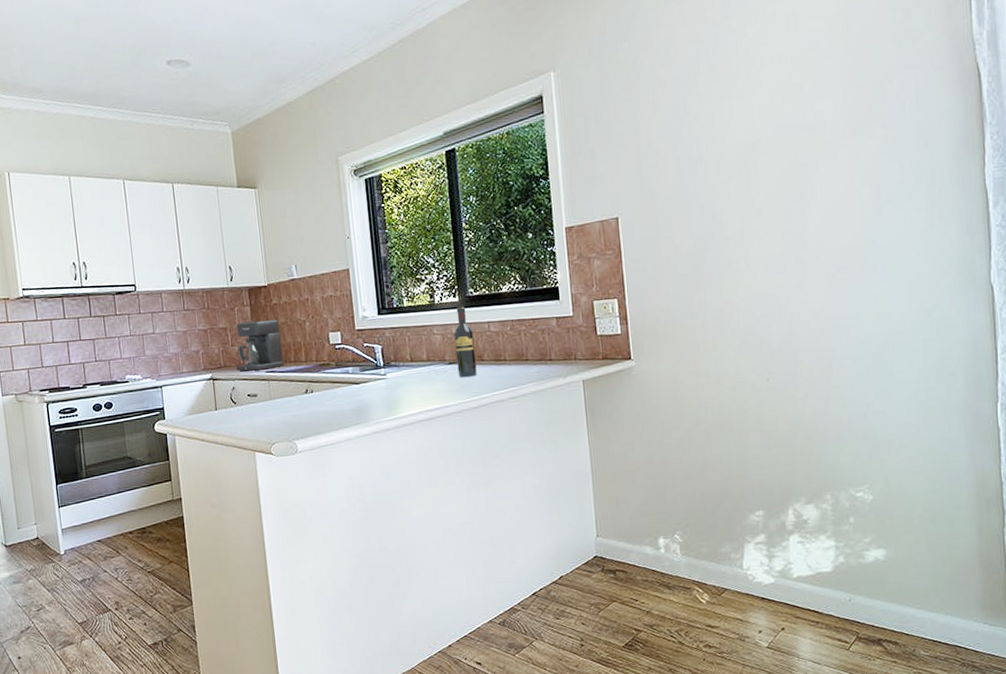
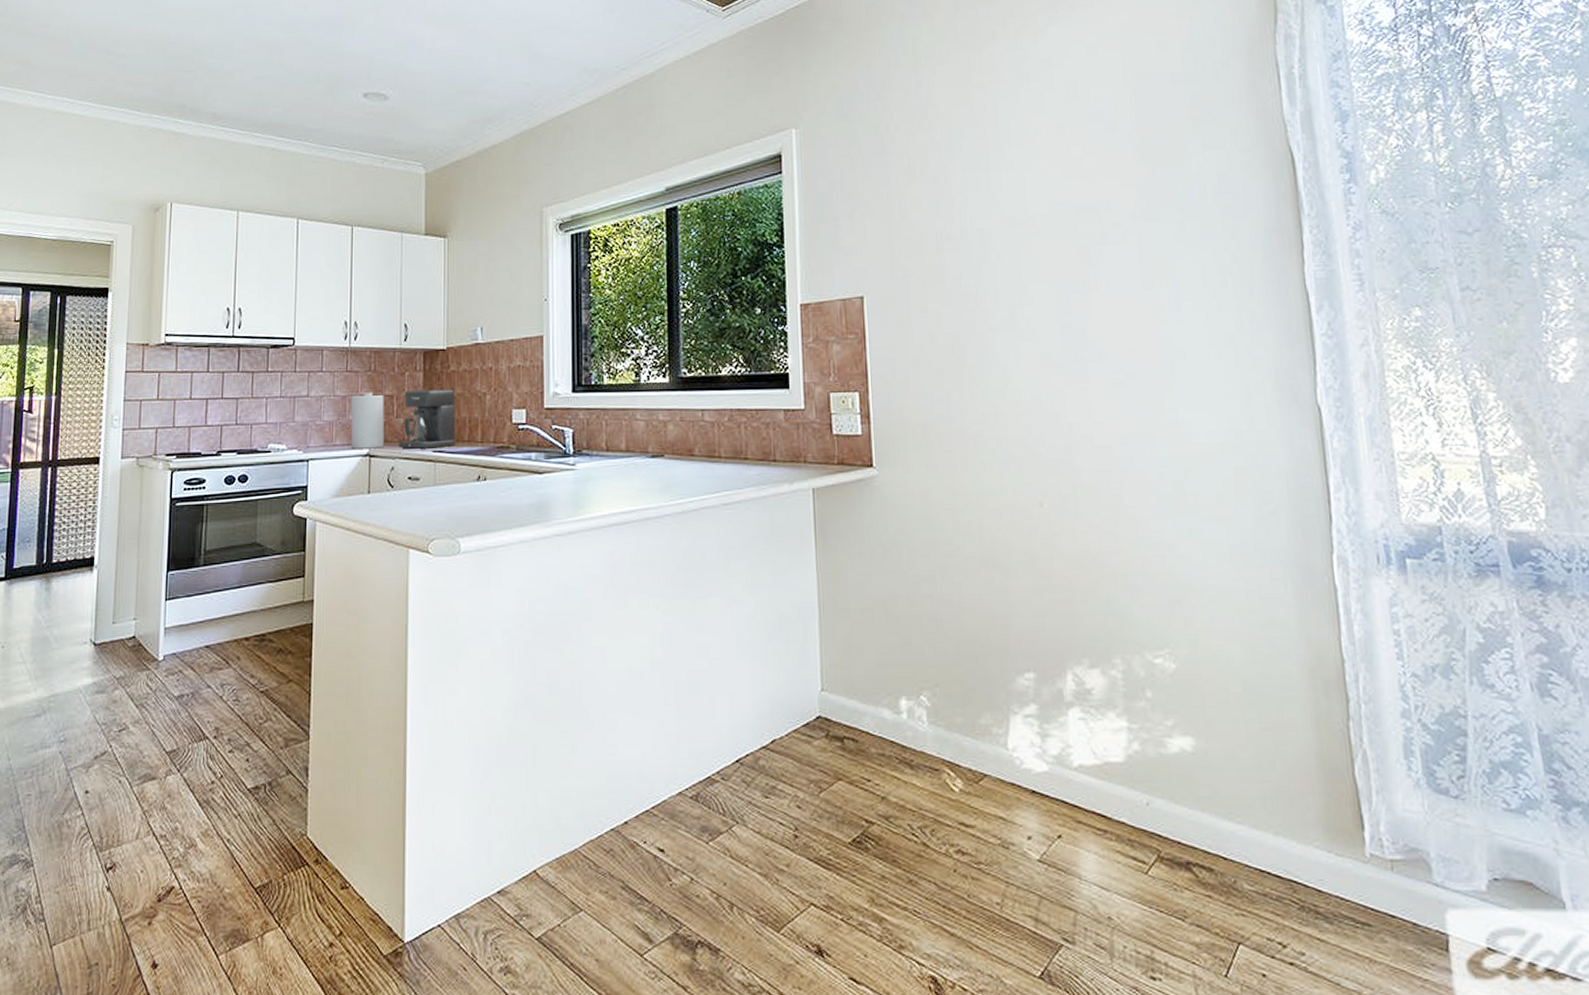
paper towel holder: none [191,326,224,375] -> present [350,392,384,449]
wine bottle: present [454,306,477,378] -> none [660,389,685,475]

